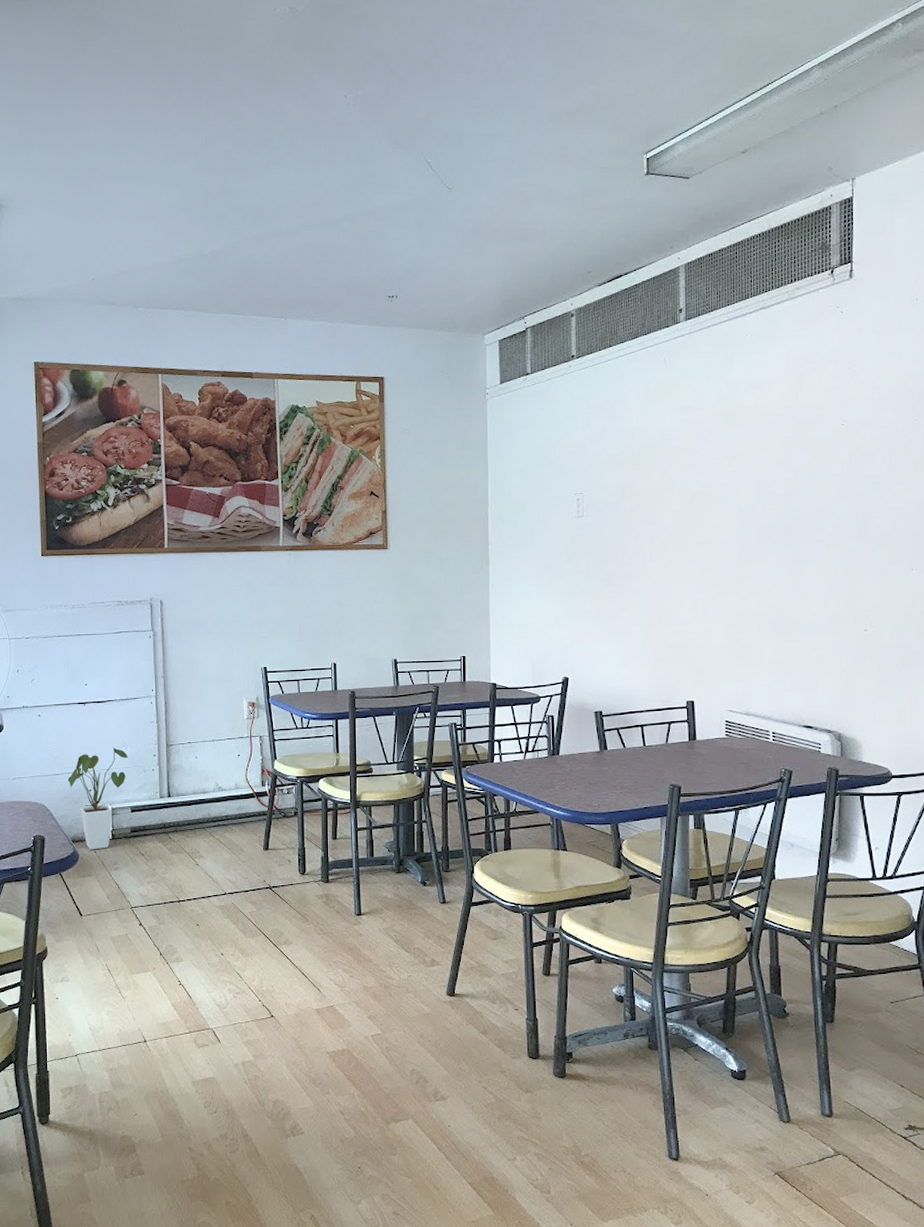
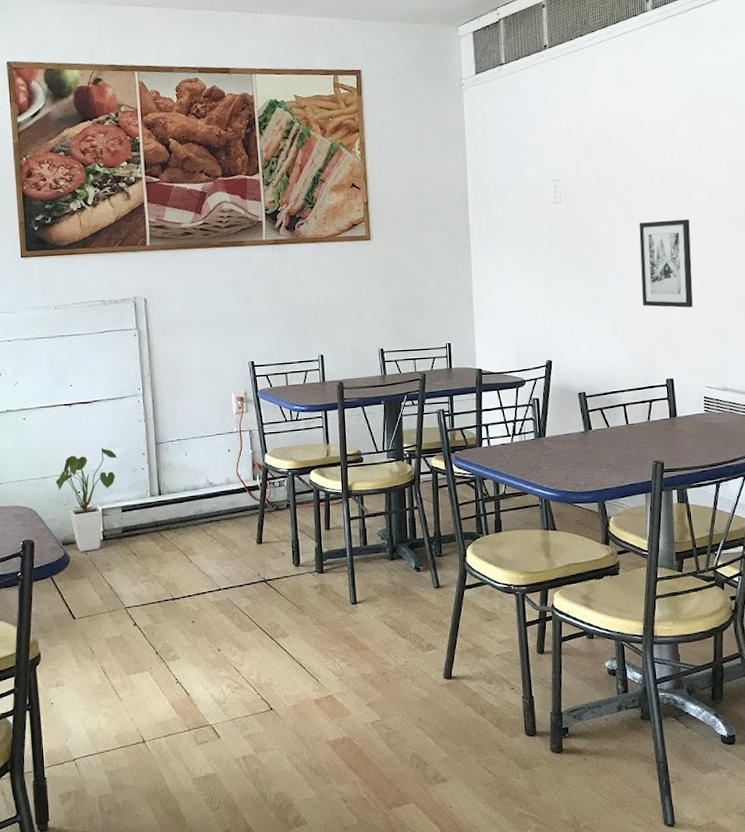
wall art: none [663,537,718,629] -> present [639,219,693,308]

